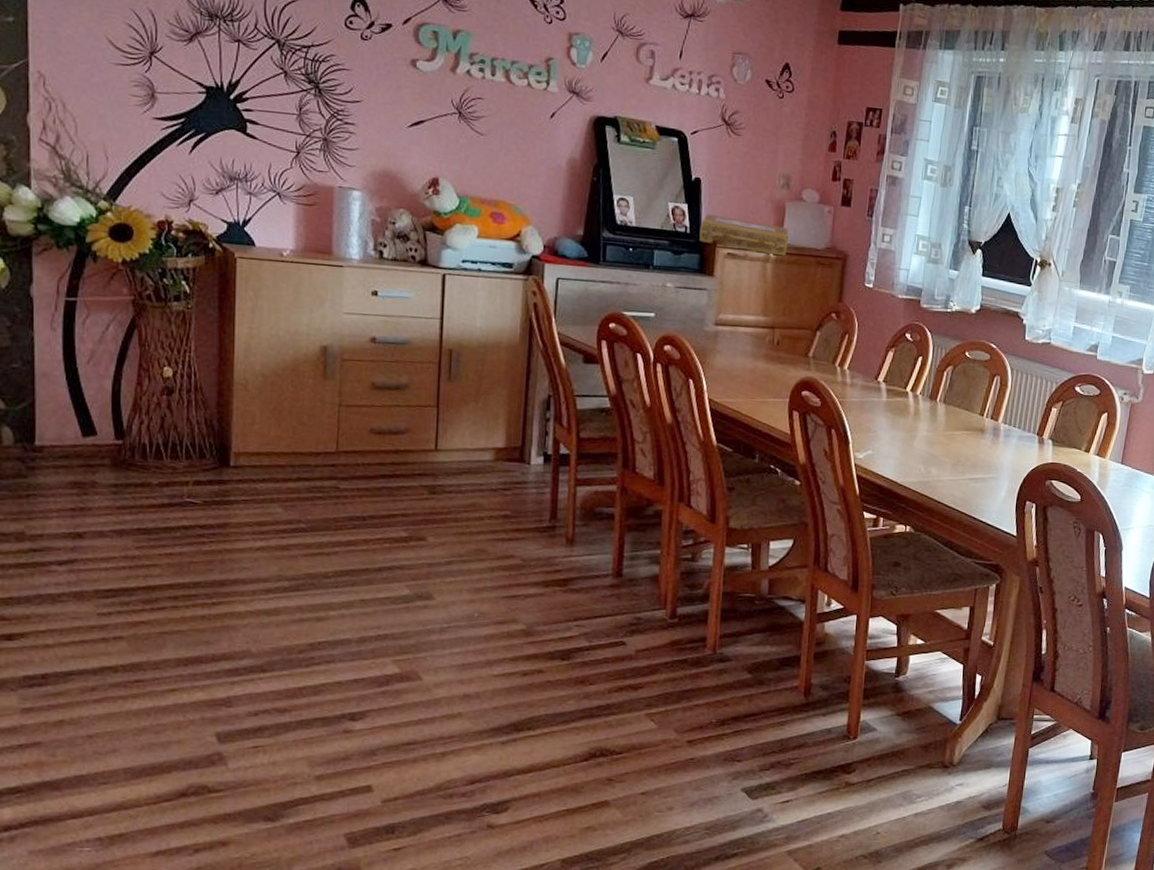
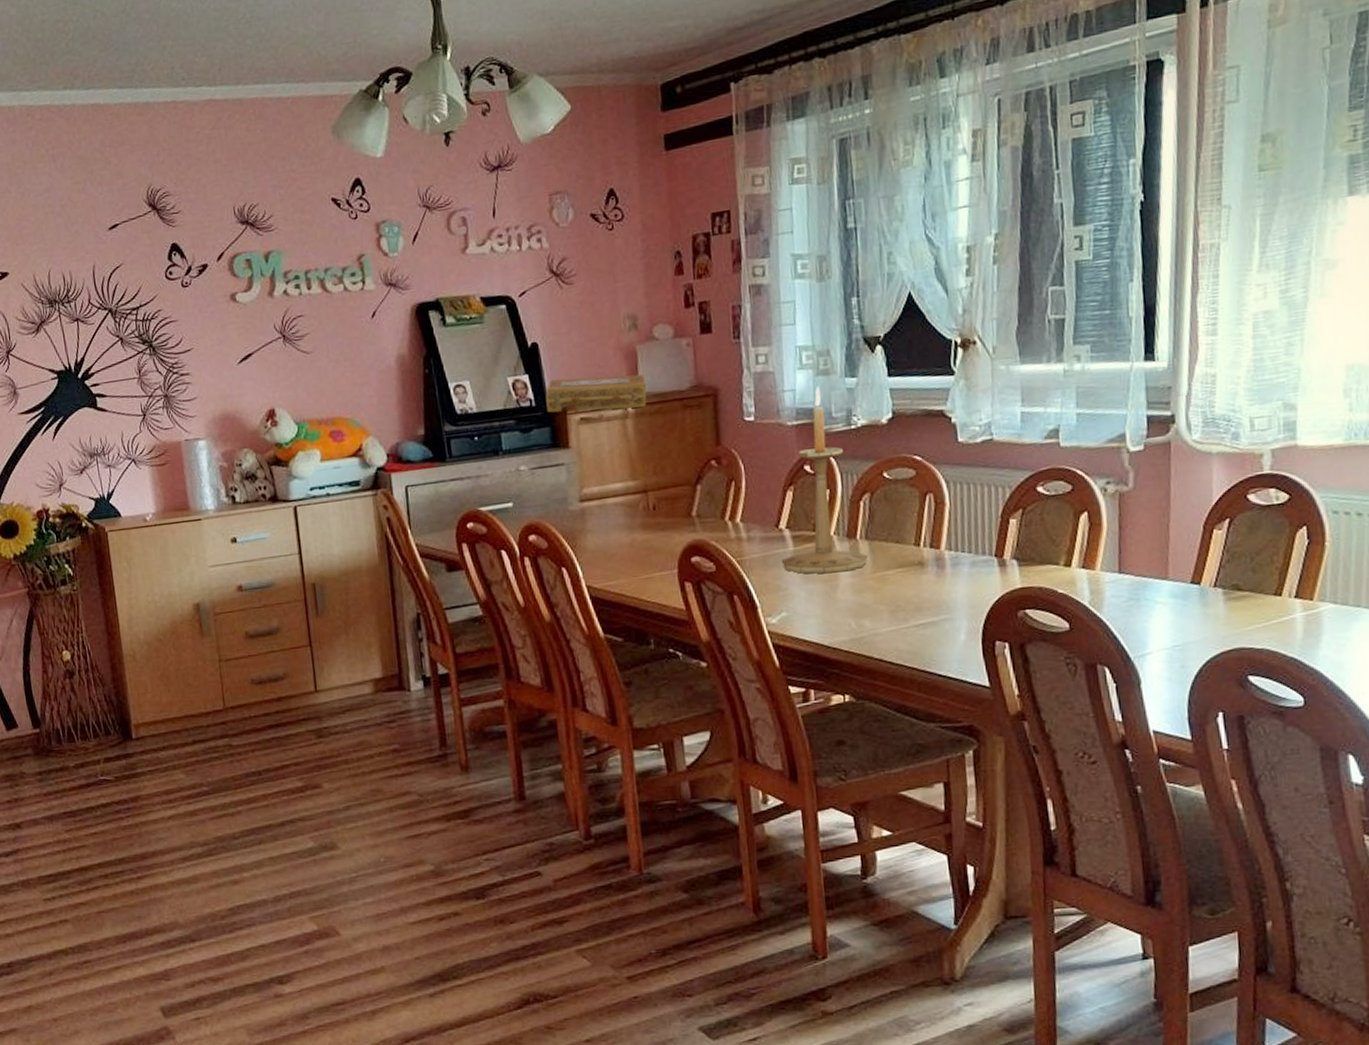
candlestick: none [874,271,944,426] -> present [781,386,869,574]

